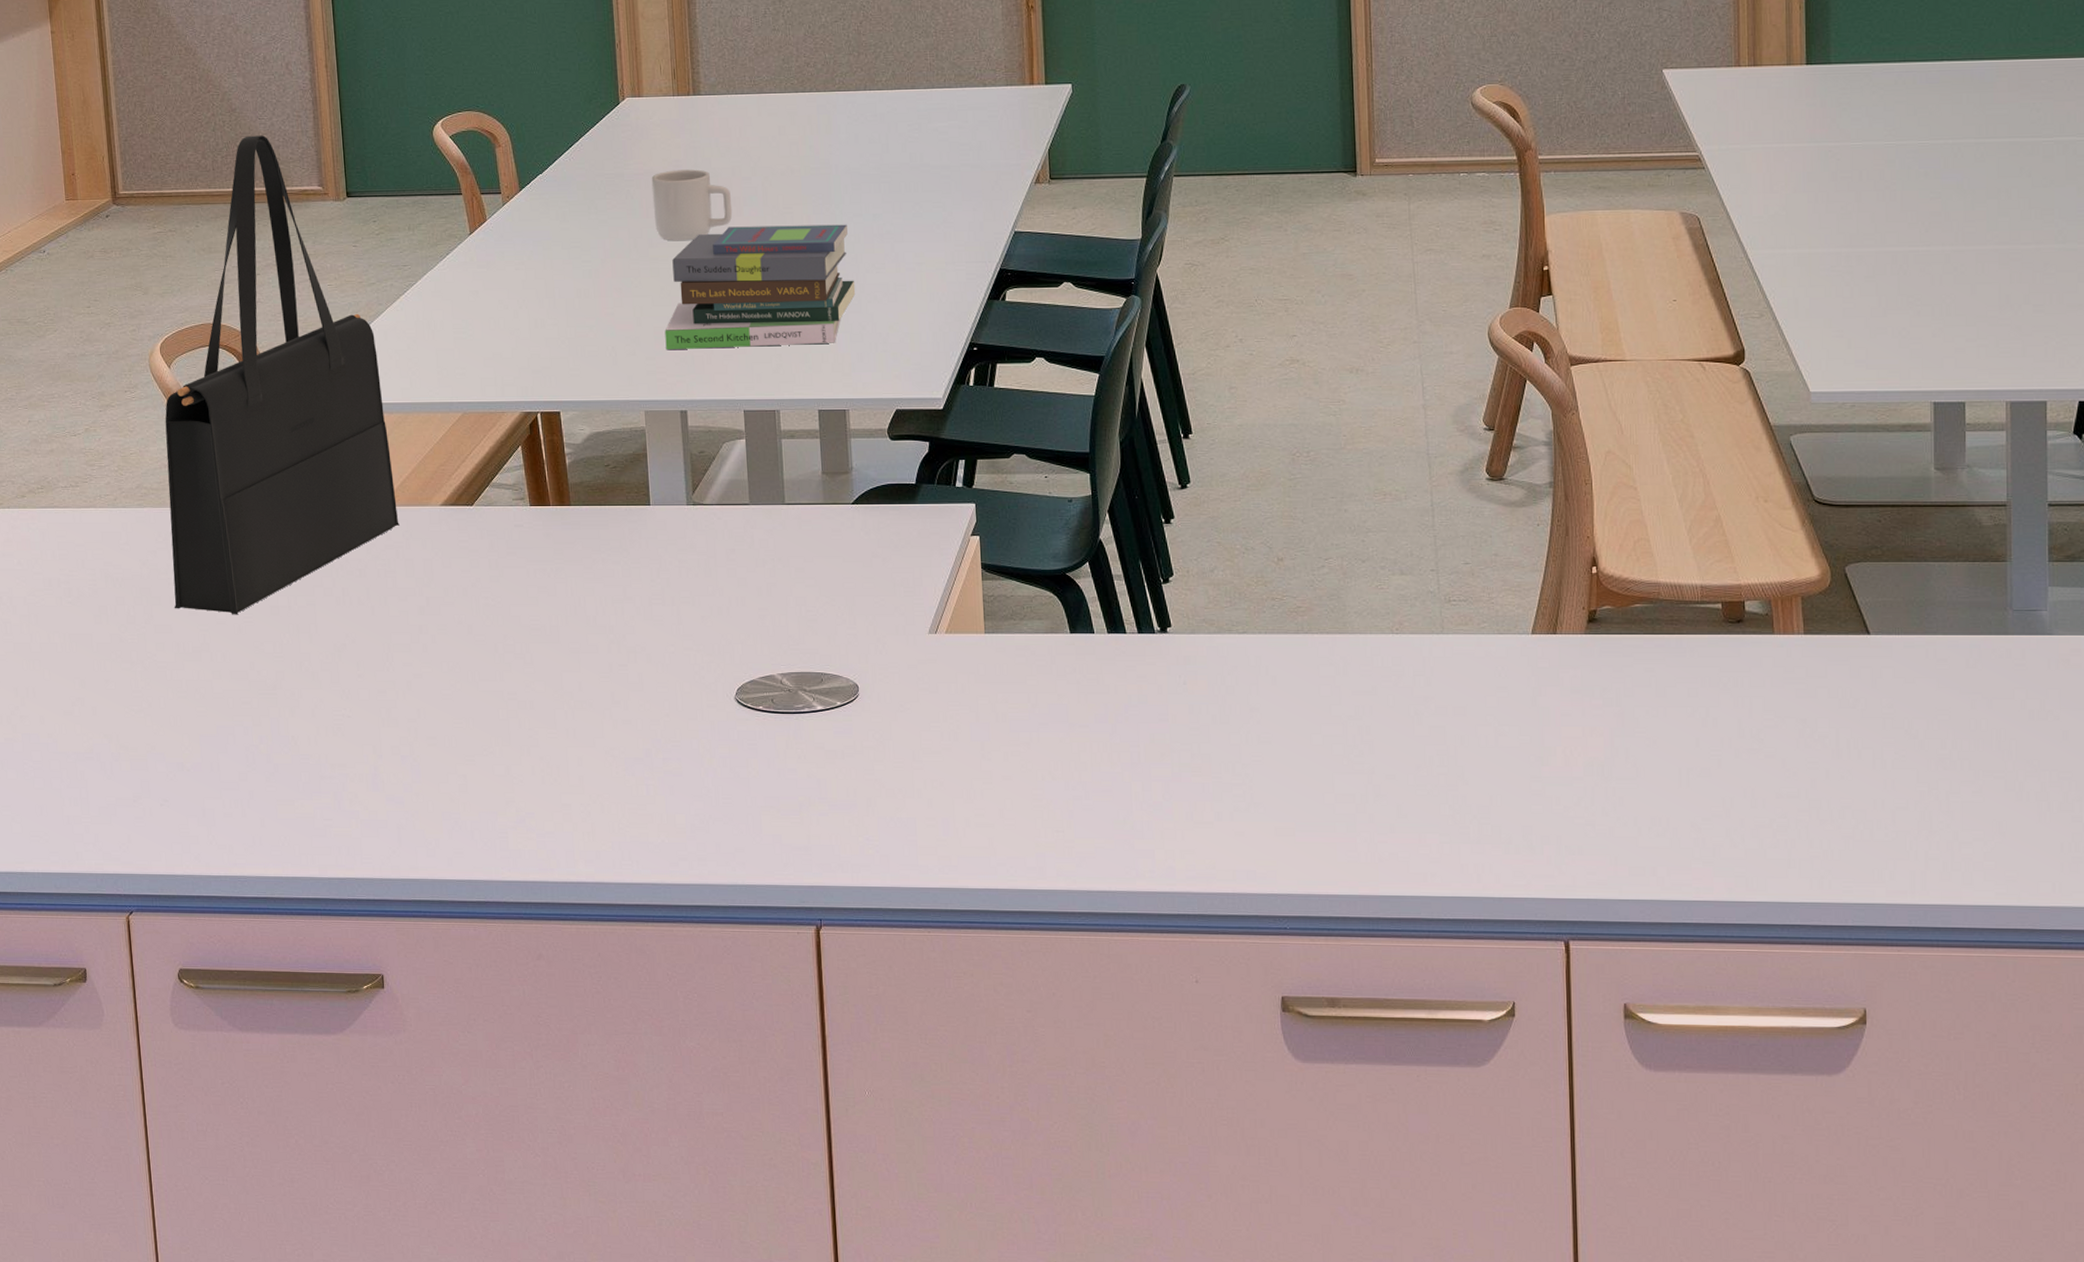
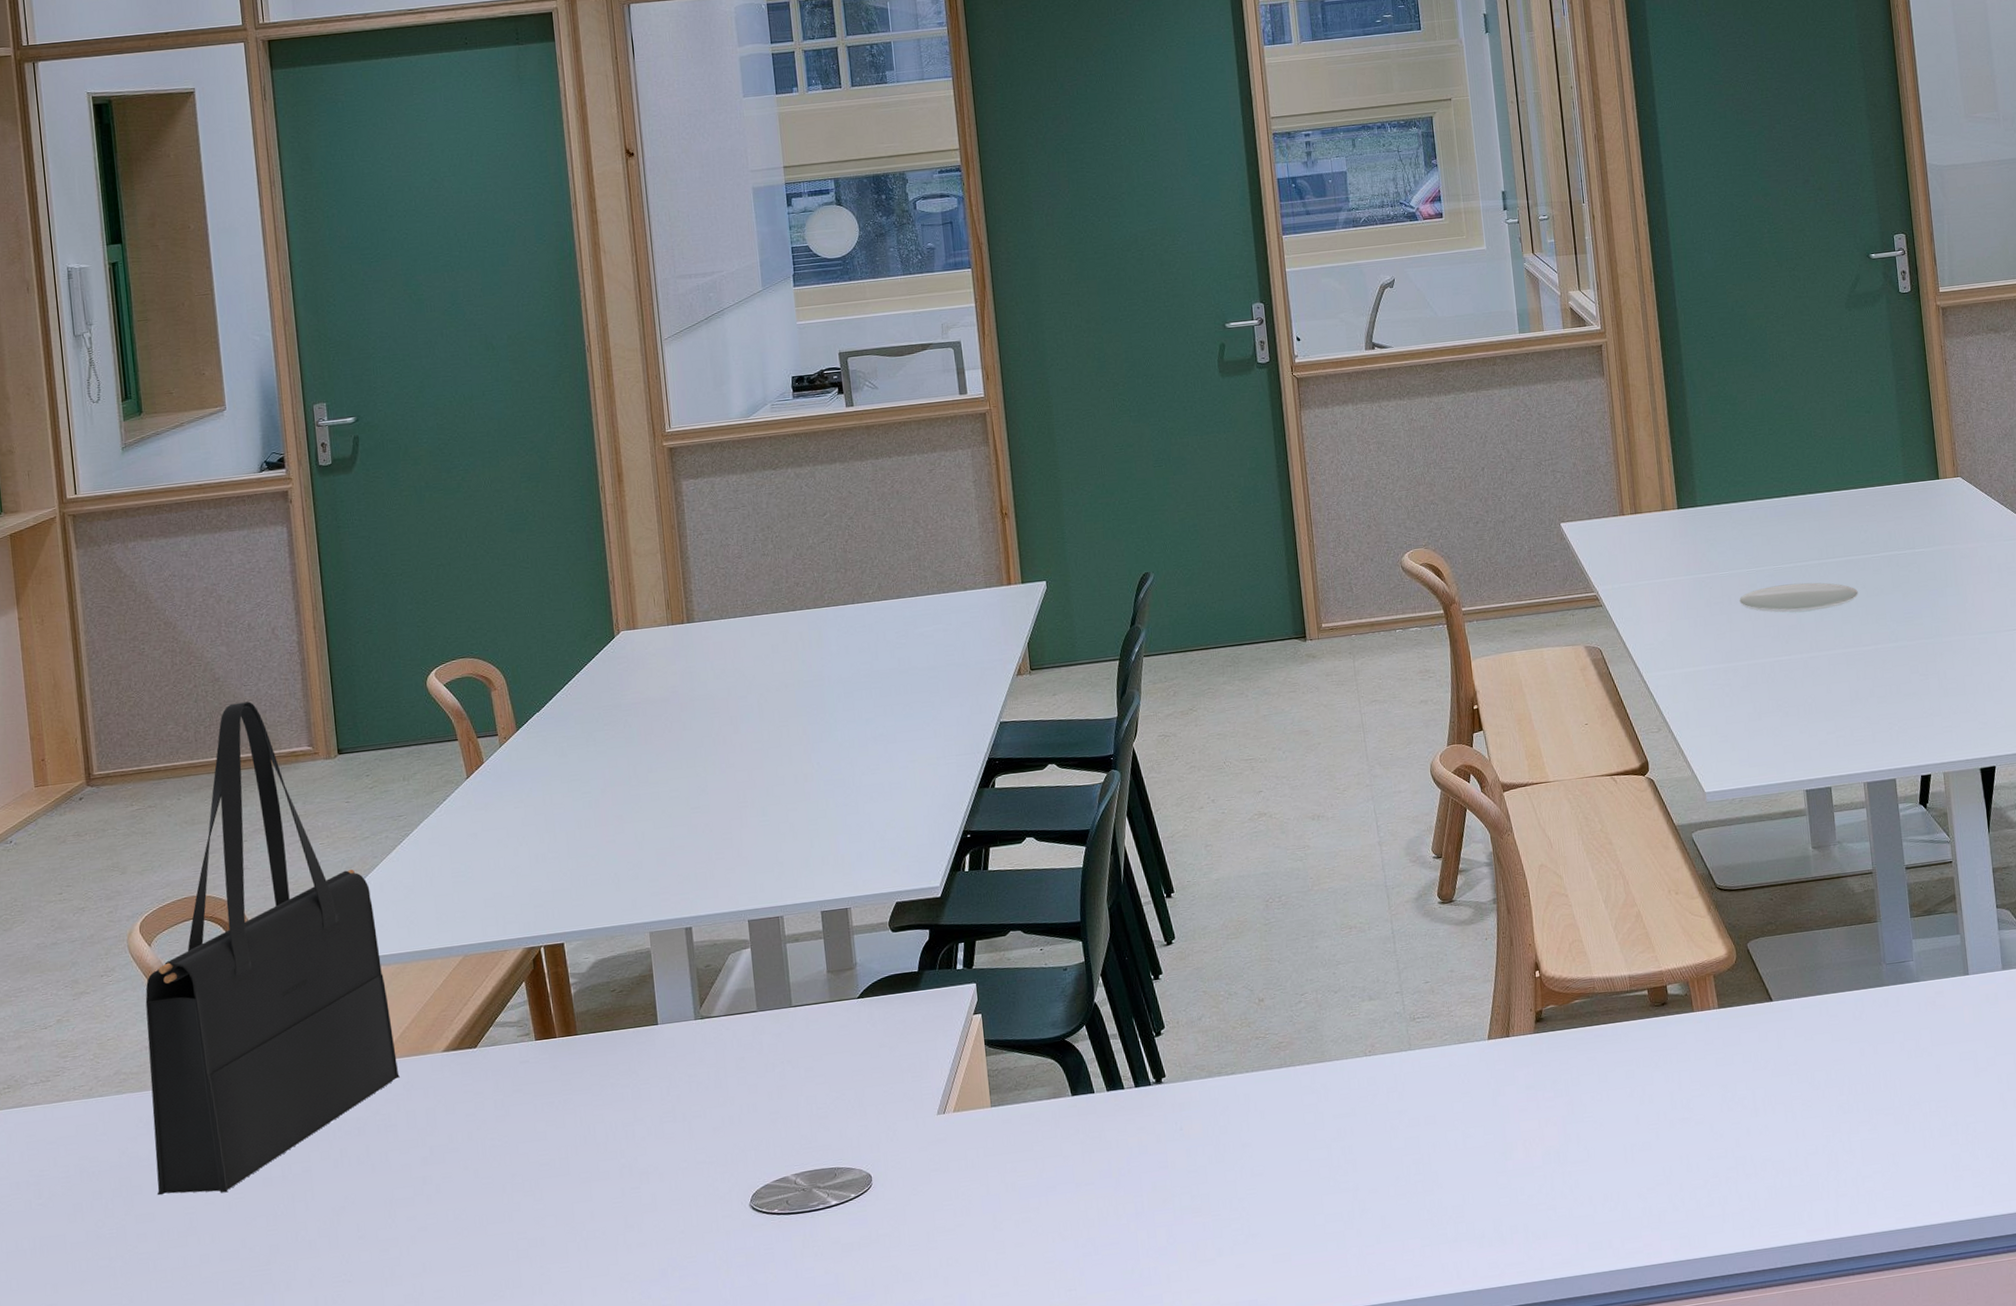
mug: present [651,169,733,241] -> none [648,693,730,765]
books: present [665,224,856,349] -> none [667,731,853,870]
plate: none [1872,163,2021,198] -> present [1739,582,1858,613]

